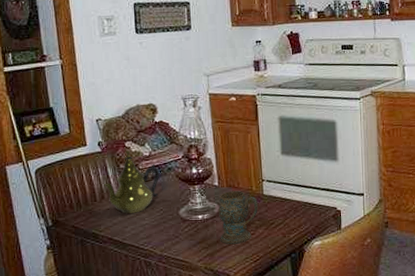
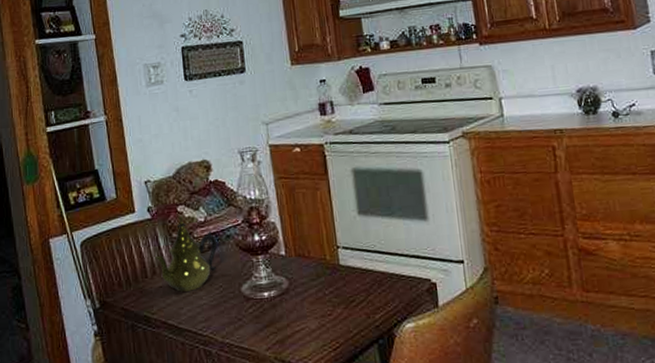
mug: present [218,191,258,244] -> none [286,261,334,328]

